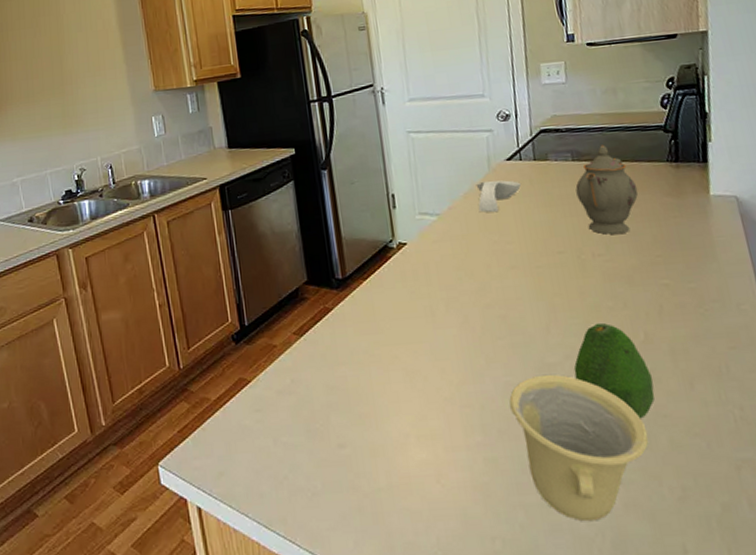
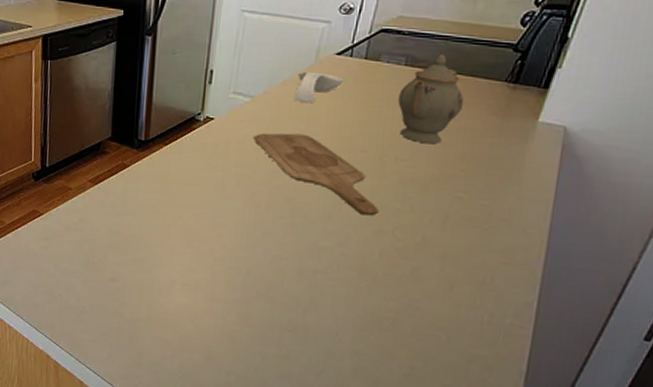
cutting board: none [451,244,594,321] -> present [254,133,379,216]
cup: present [509,374,649,522] -> none [274,254,395,377]
fruit: present [573,322,655,419] -> none [342,220,417,307]

